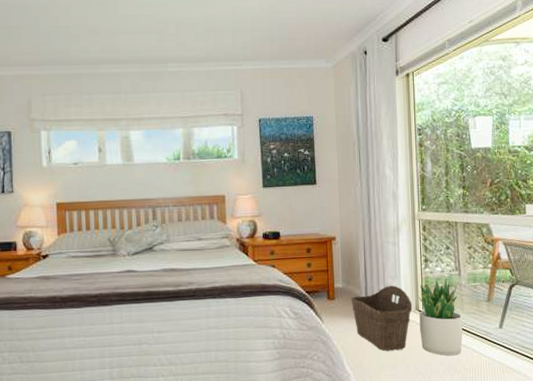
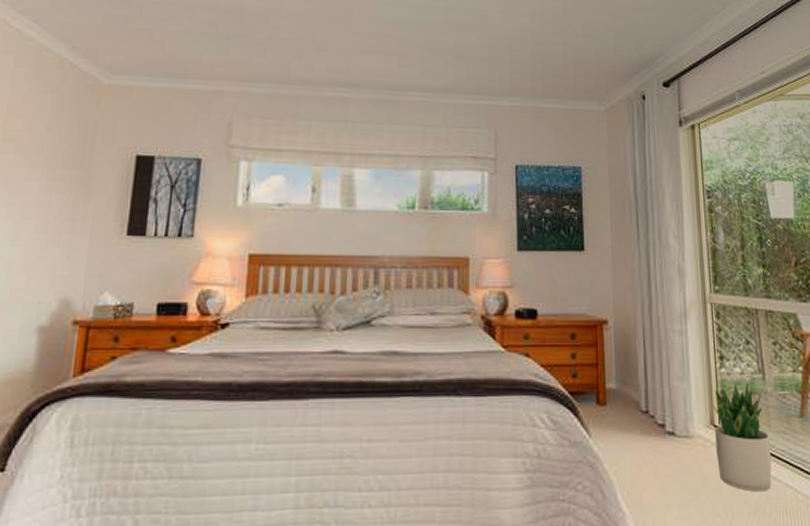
wicker basket: present [350,285,413,351] -> none [626,389,706,482]

